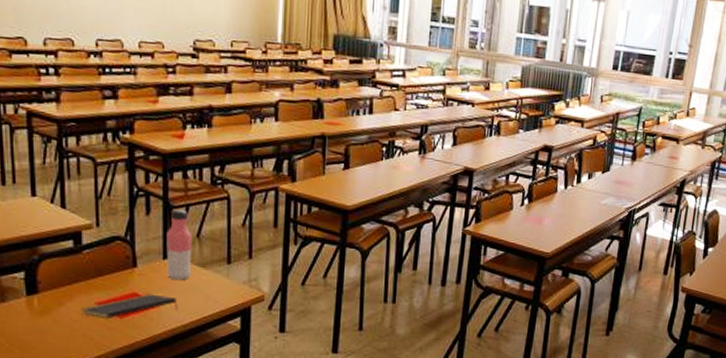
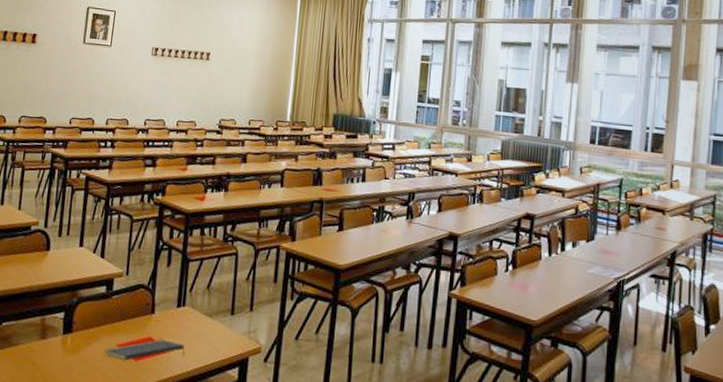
water bottle: present [166,209,193,281] -> none [178,262,204,329]

